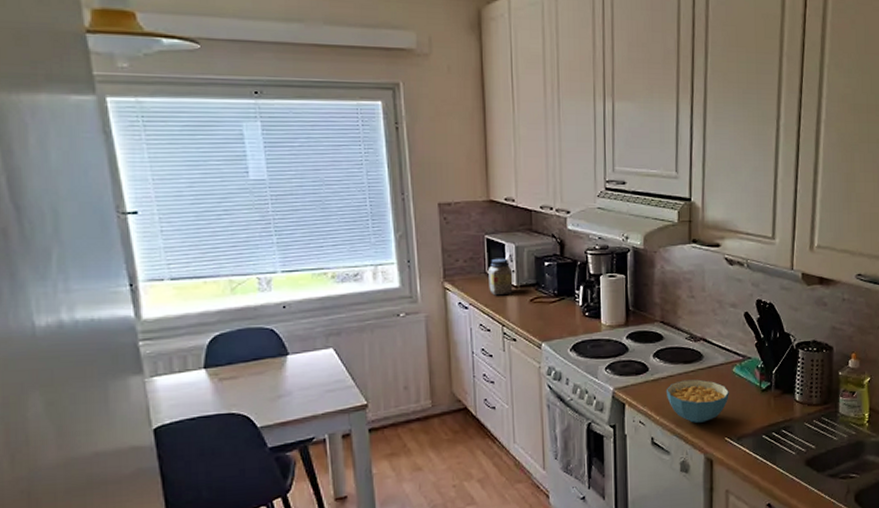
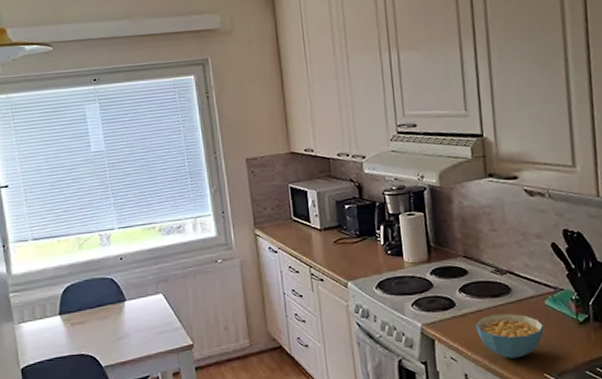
jar: present [489,258,513,296] -> none [294,204,318,240]

